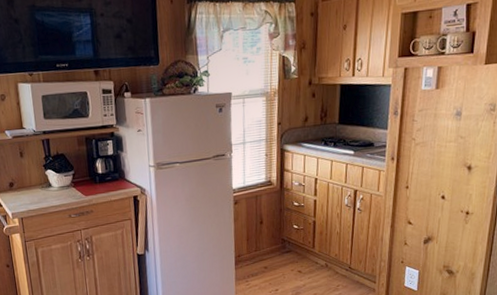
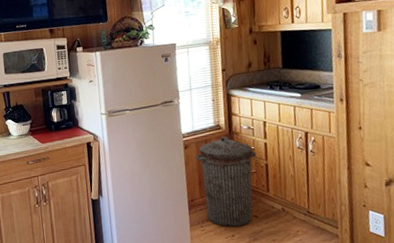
trash can: none [245,192,306,282] -> present [196,136,257,227]

